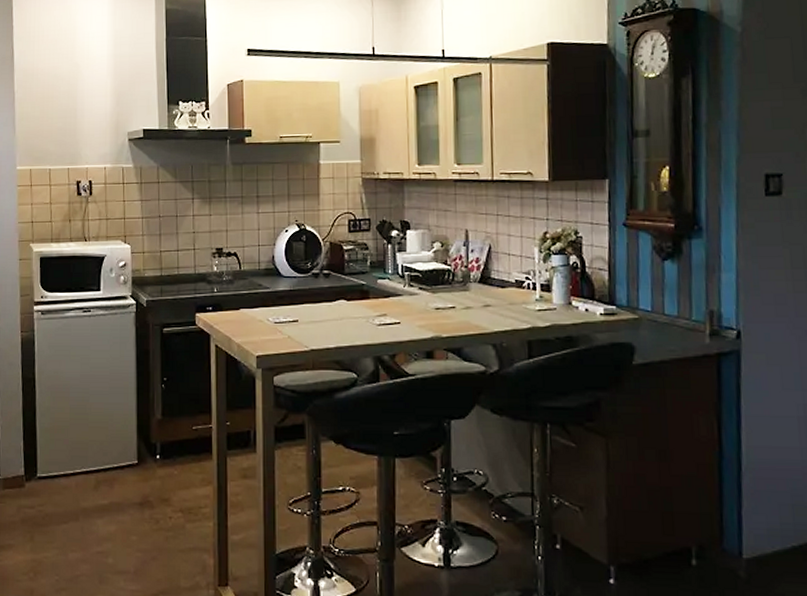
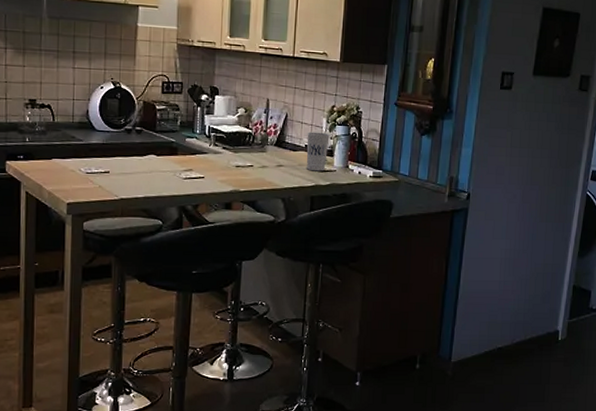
cup: none [516,264,545,311] -> present [306,132,330,172]

